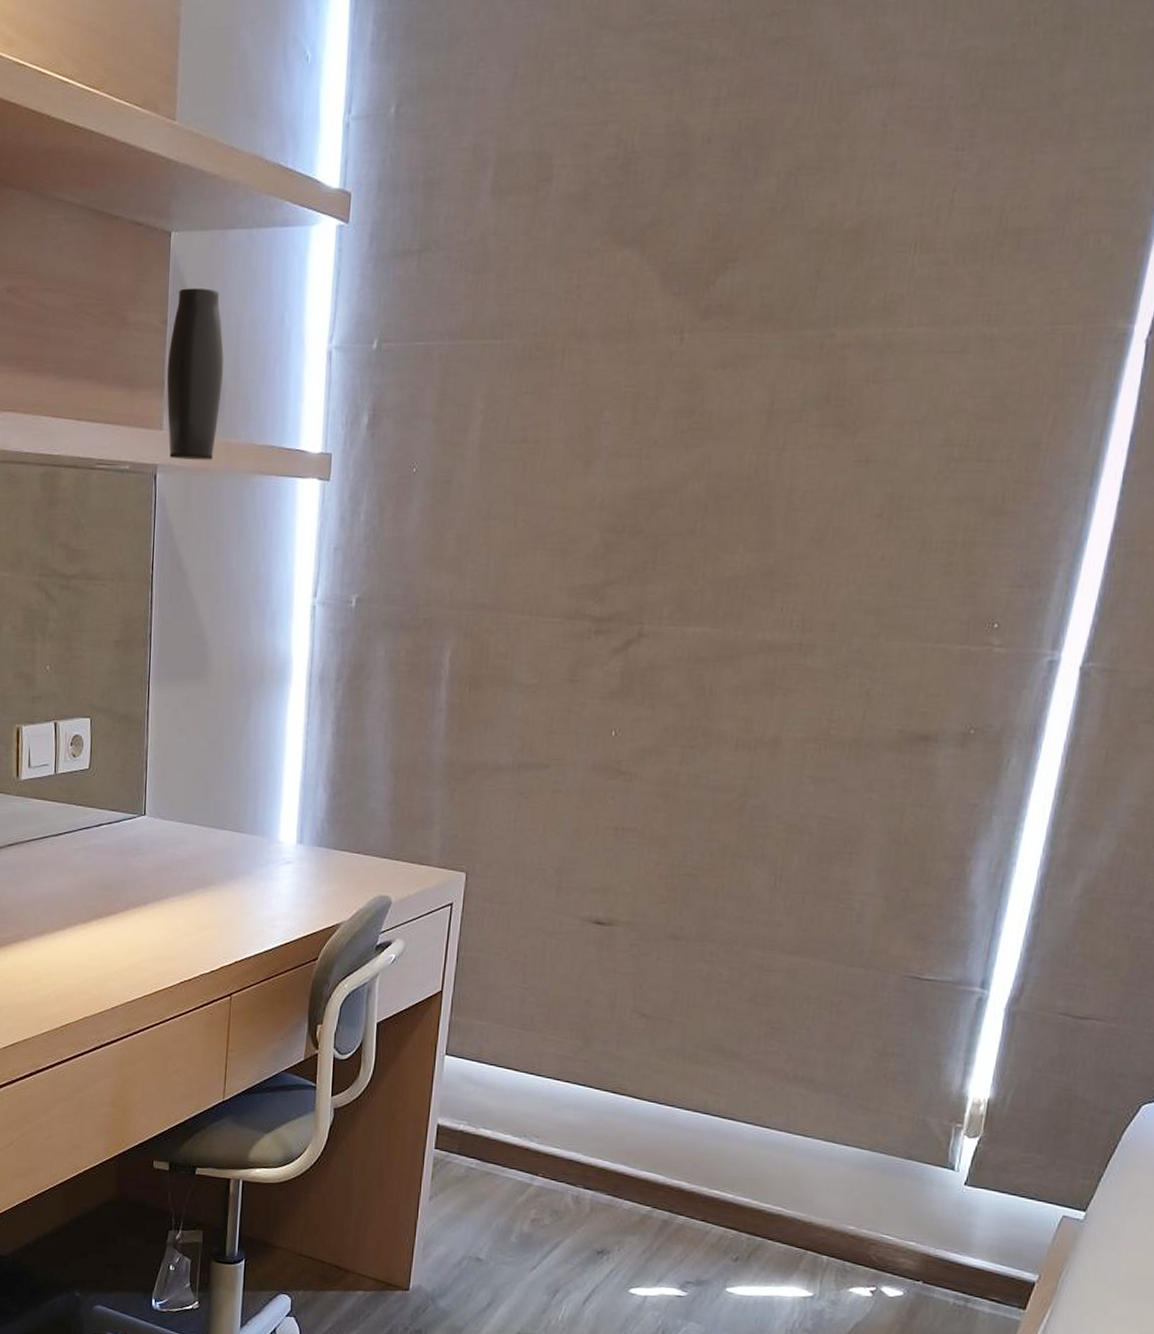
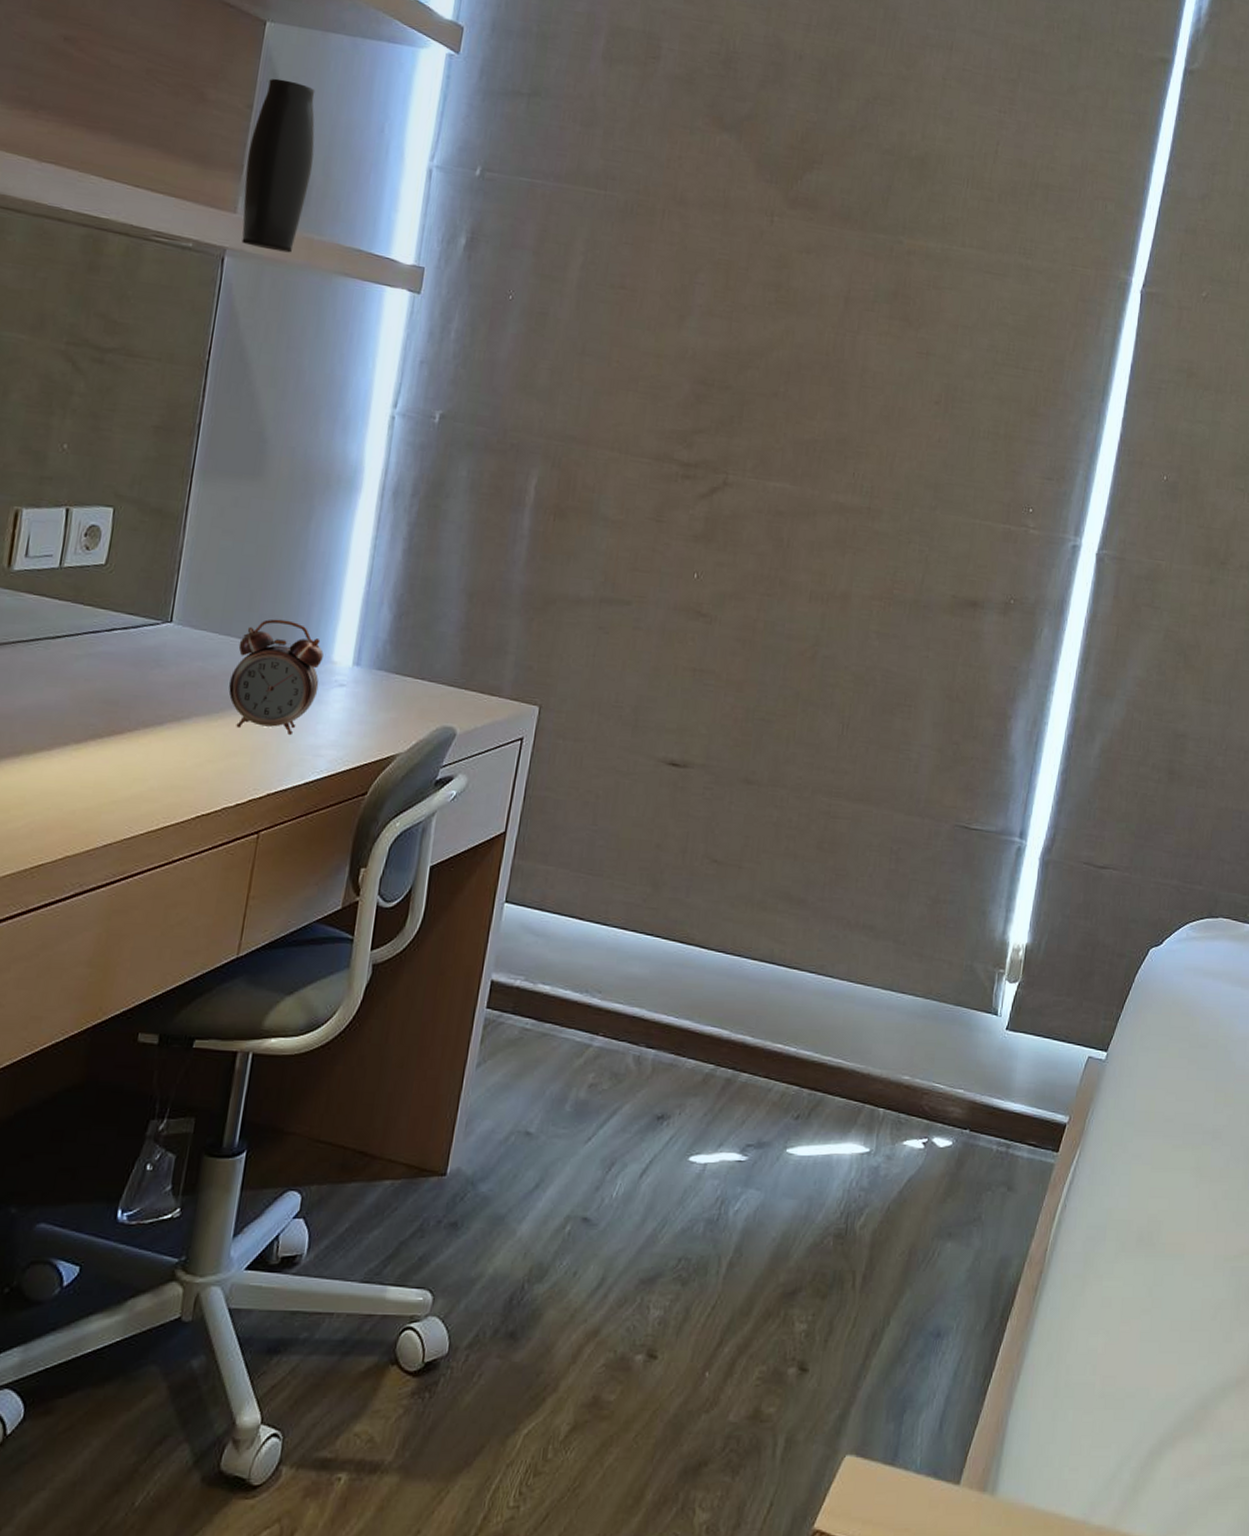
alarm clock: none [196,806,271,910] -> present [228,619,324,736]

